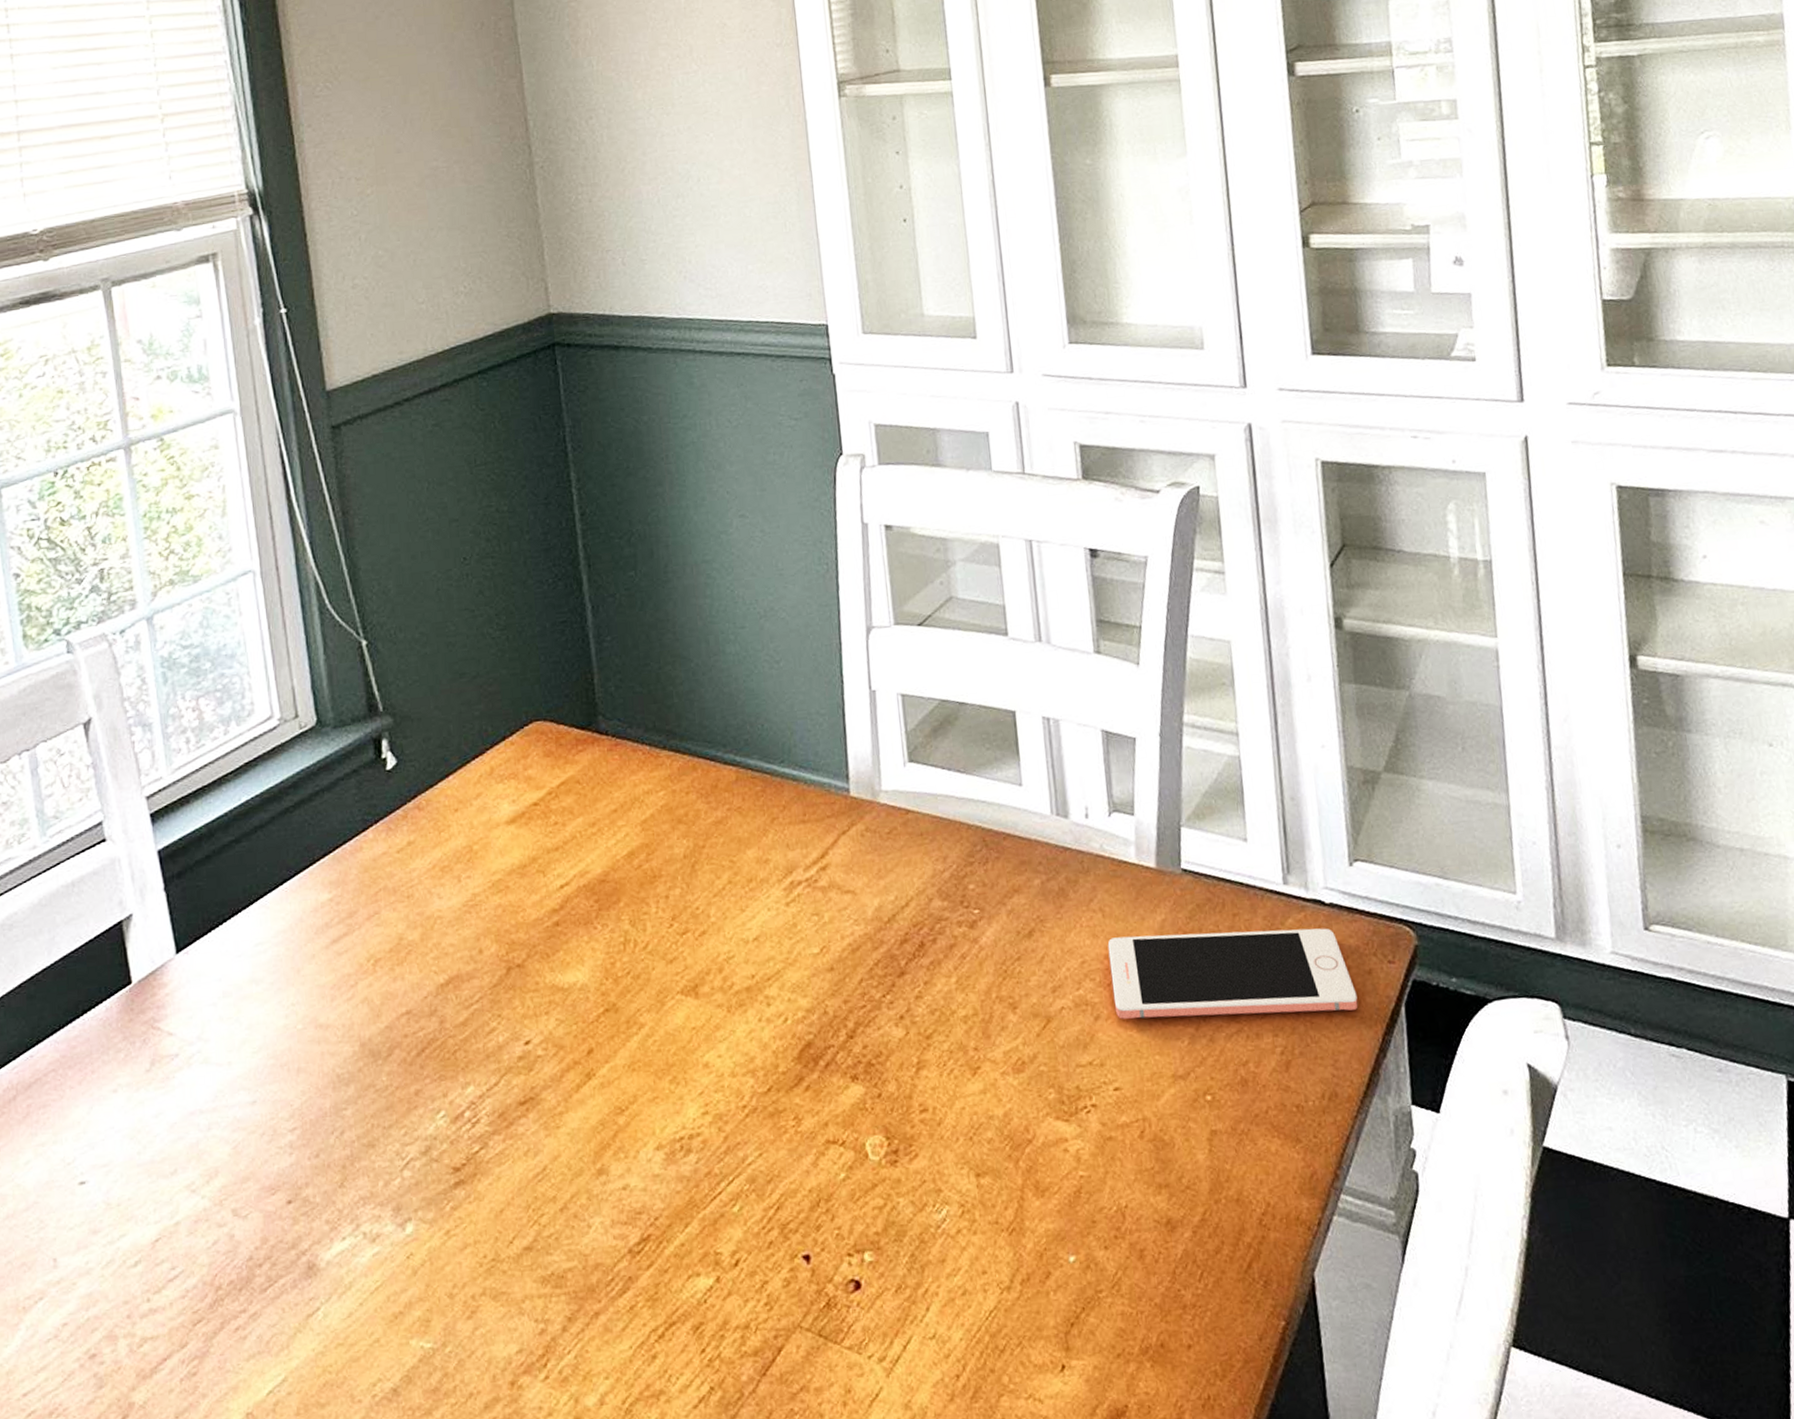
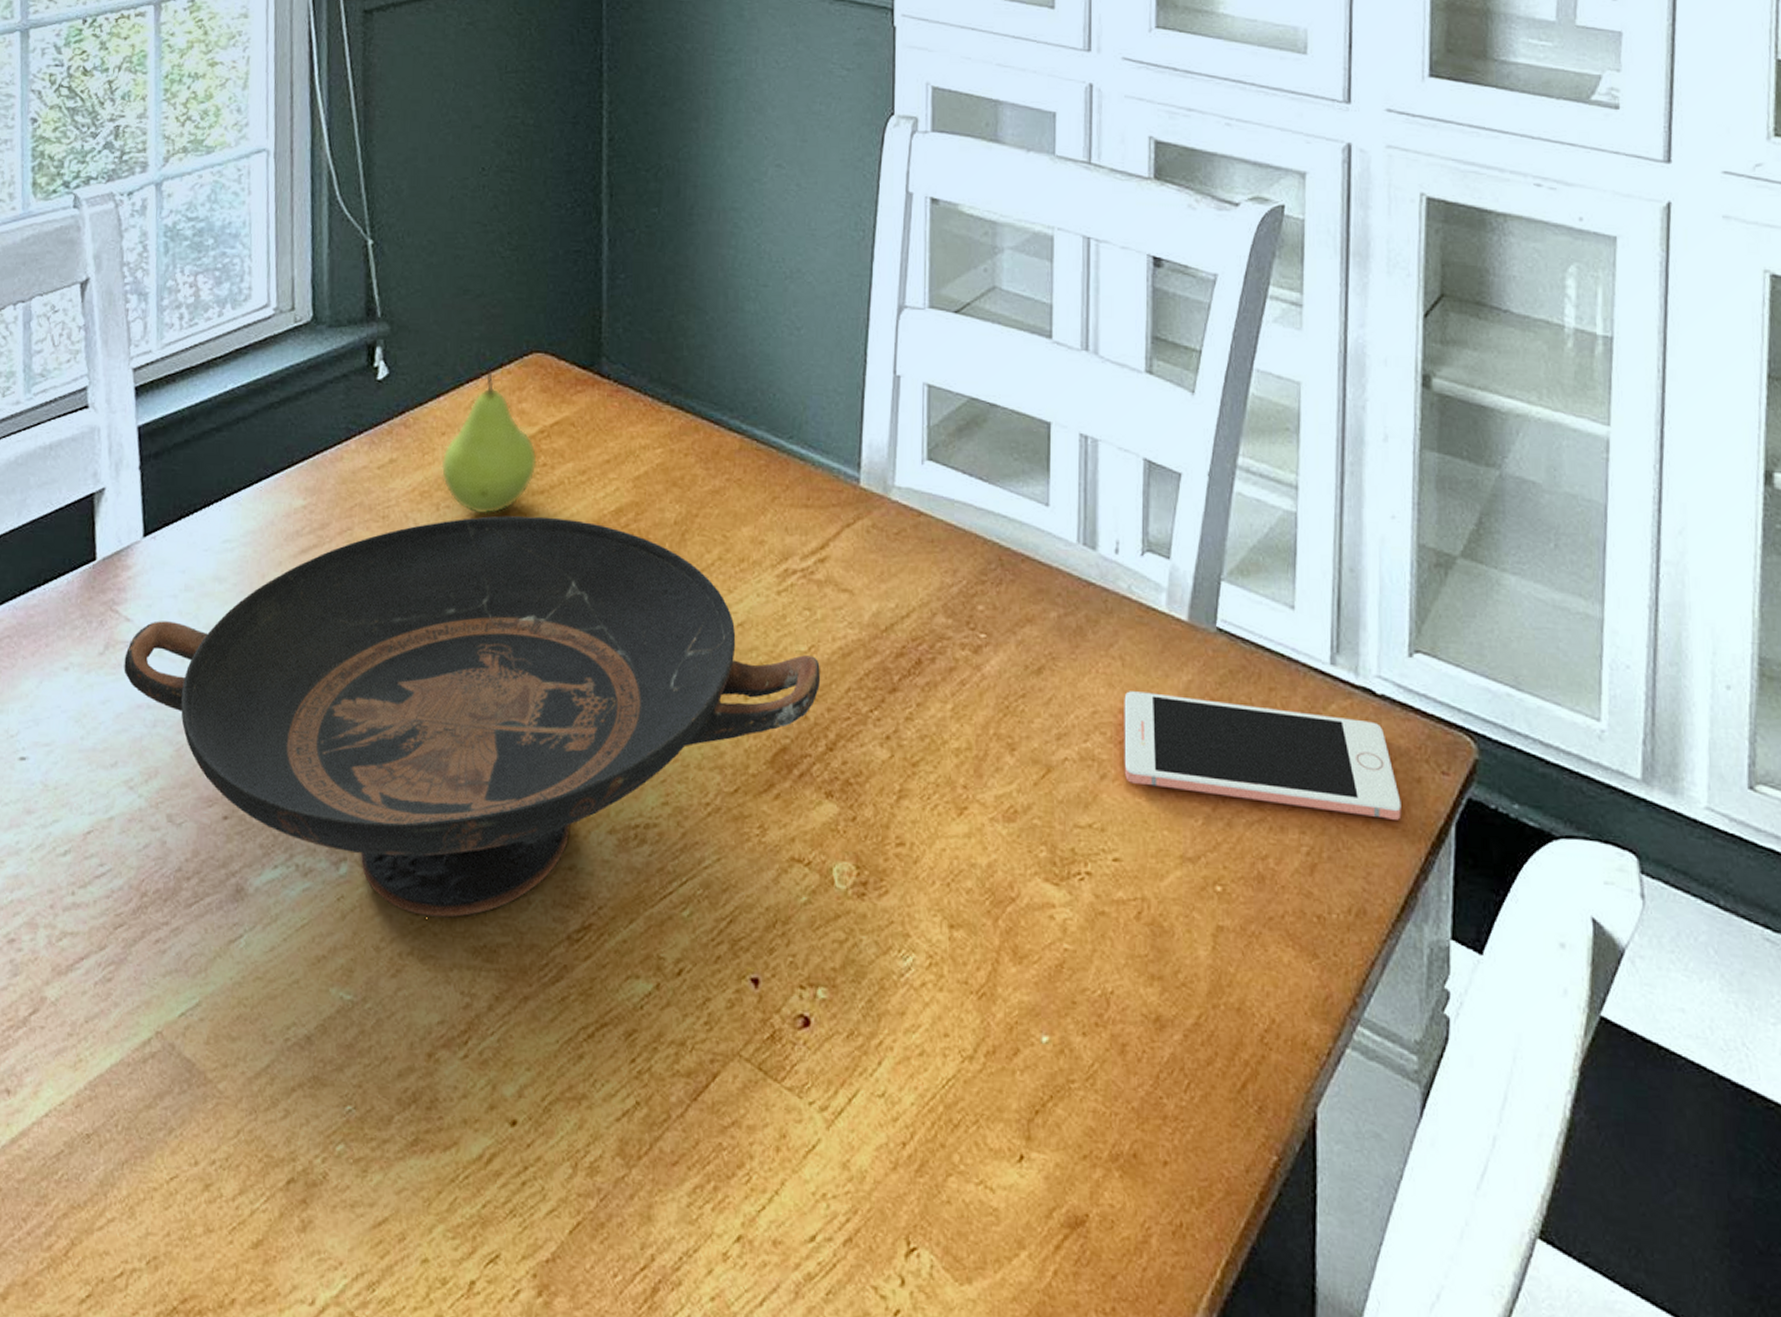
decorative bowl: none [171,869,835,1258] -> present [124,515,821,919]
fruit: none [457,744,549,879] -> present [441,370,537,515]

